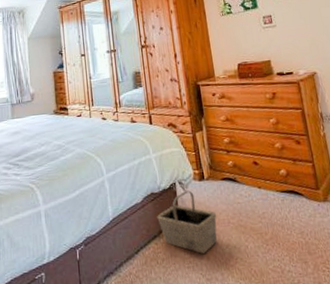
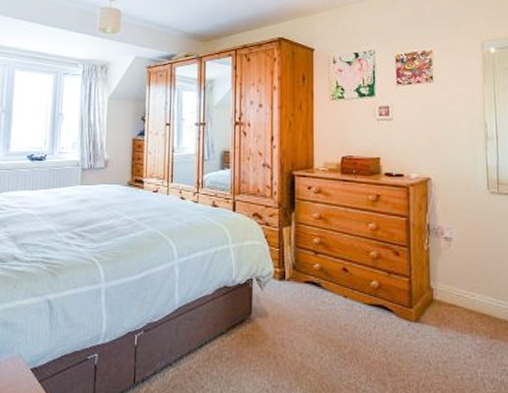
basket: present [157,190,217,254] -> none [227,289,294,358]

